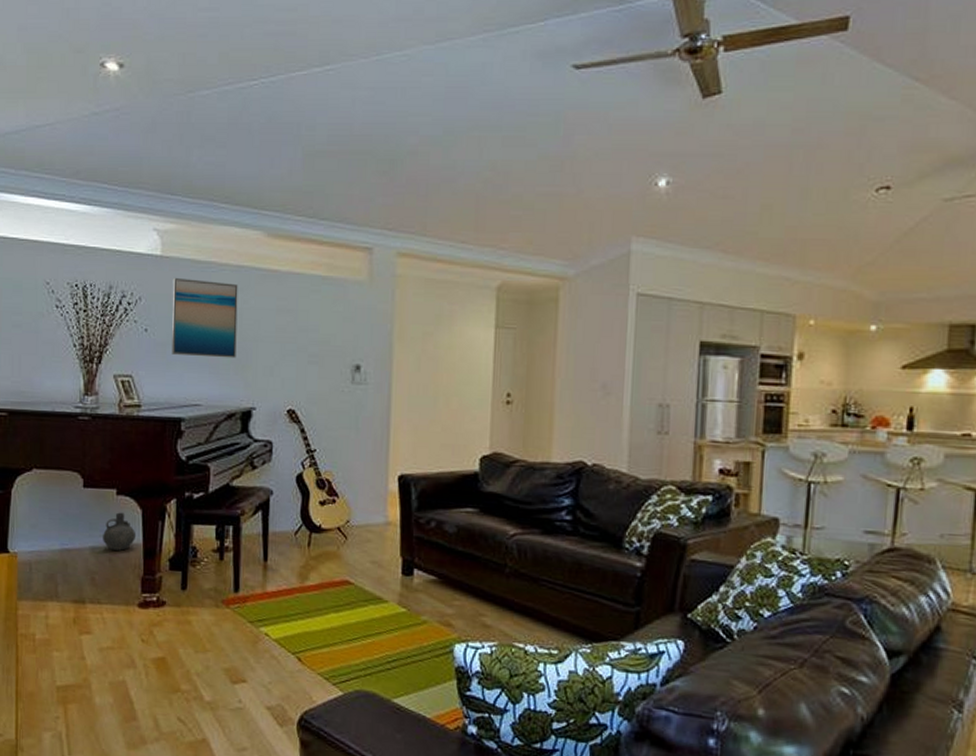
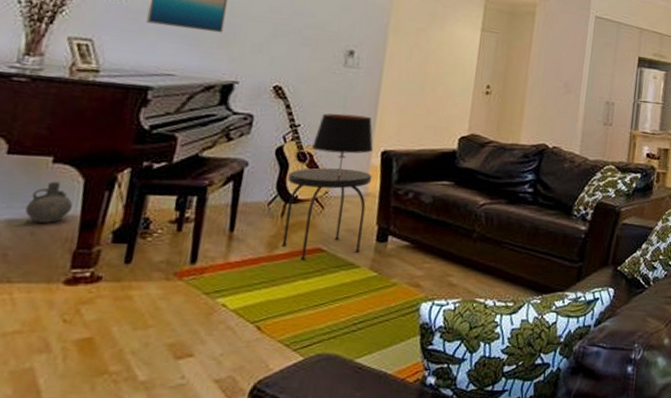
side table: none [310,495,392,593] -> present [282,167,373,261]
table lamp: none [330,435,390,503] -> present [312,113,374,176]

